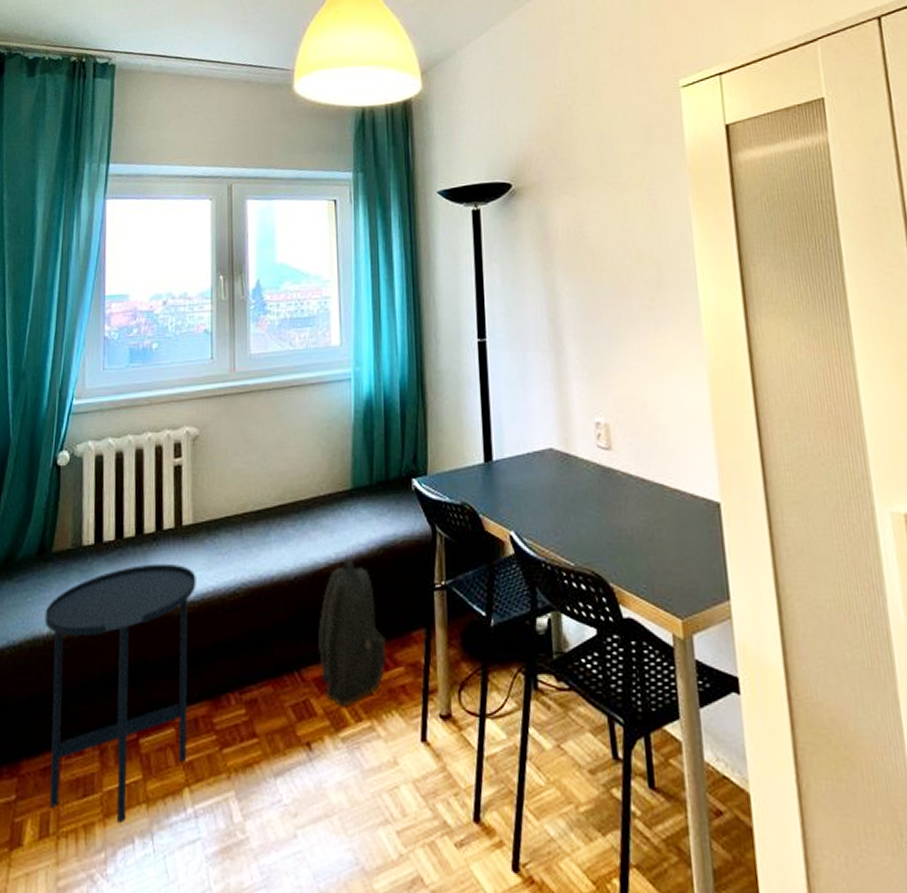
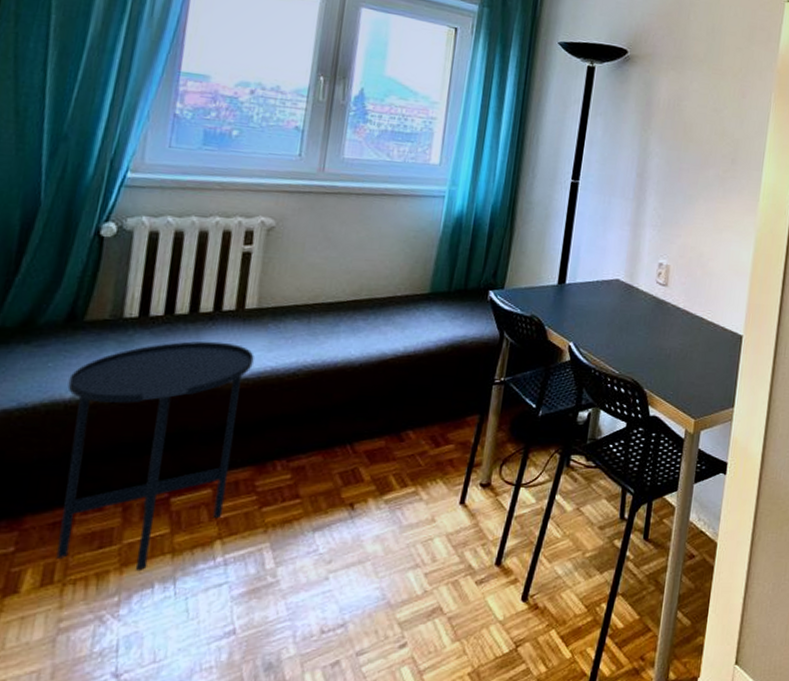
backpack: present [318,559,386,706] -> none [374,353,441,475]

